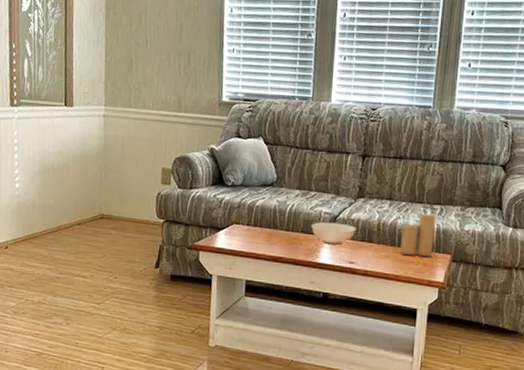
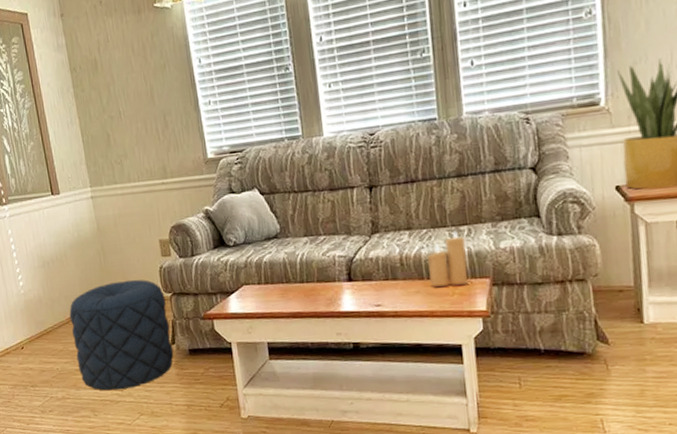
pouf: none [59,200,158,303] -> present [69,279,174,391]
bowl: present [311,221,356,245] -> none [327,264,377,290]

